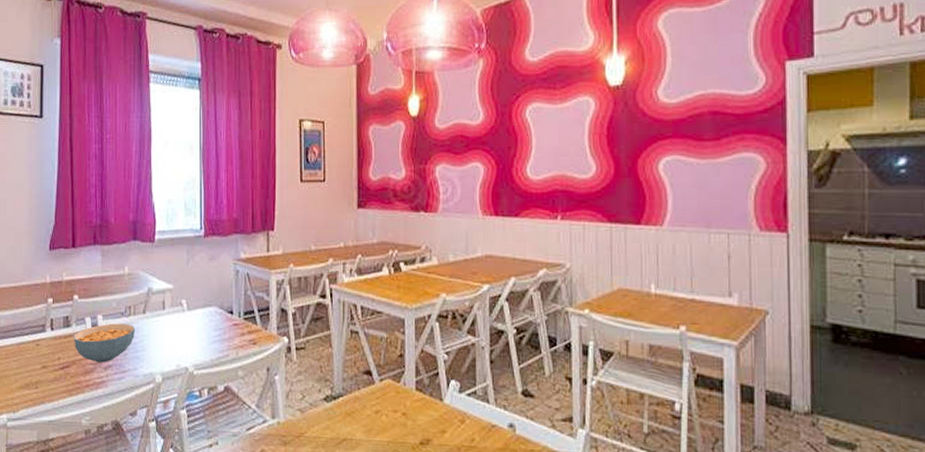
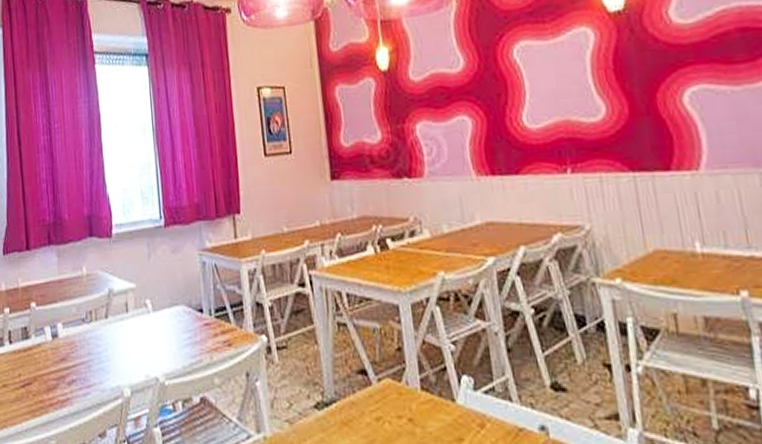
cereal bowl: present [73,323,135,363] -> none [33,331,98,377]

